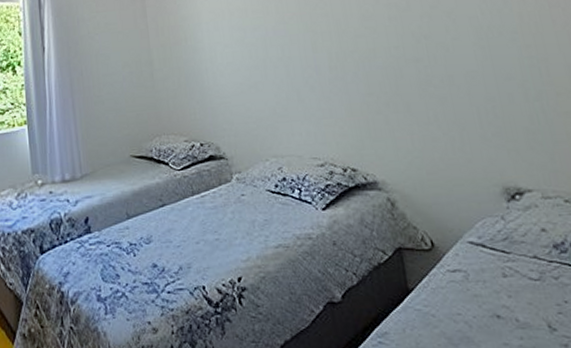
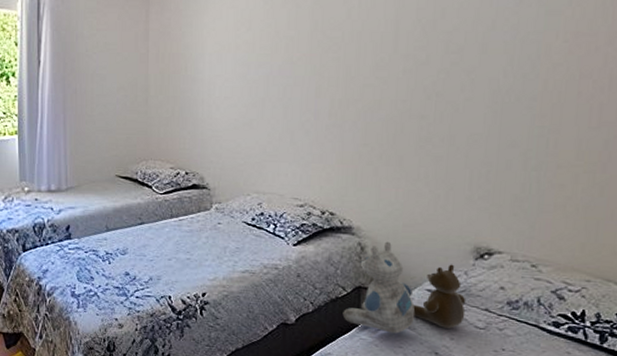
polar bear: none [389,193,465,299] -> present [342,241,416,334]
teddy bear: none [459,209,516,285] -> present [413,264,467,329]

